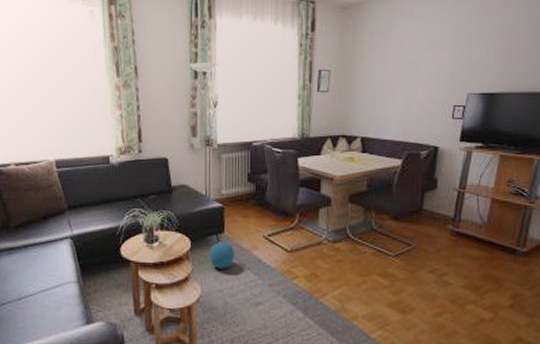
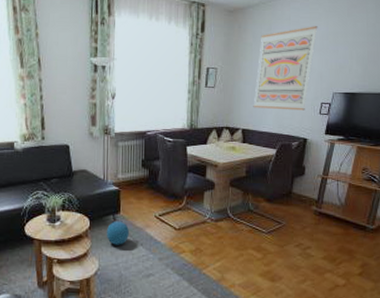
wall art: none [373,19,446,115] -> present [253,26,318,111]

